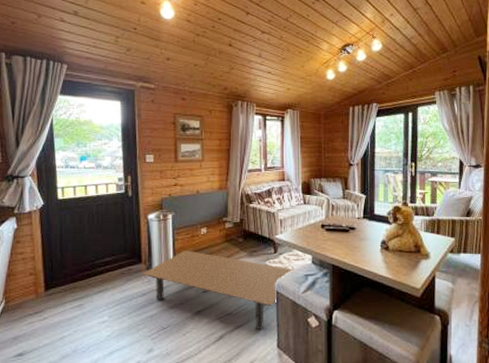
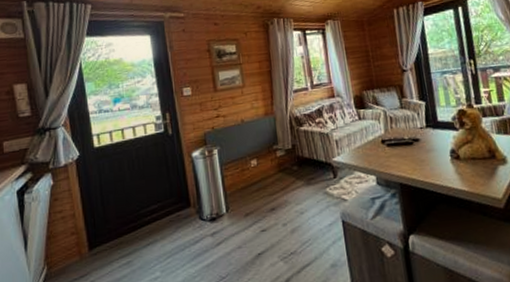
coffee table: present [143,250,294,331] -> none [193,186,359,268]

